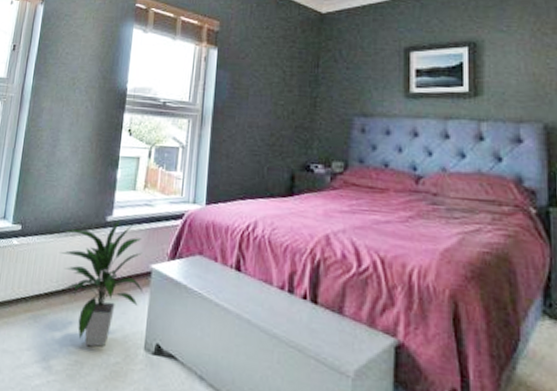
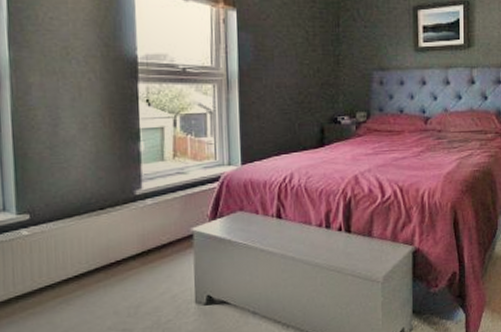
indoor plant: present [60,219,143,347] -> none [85,191,187,314]

